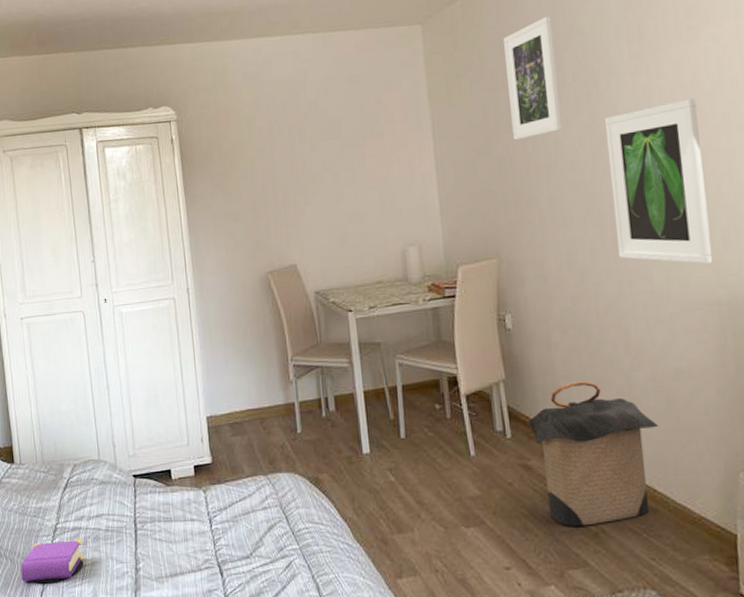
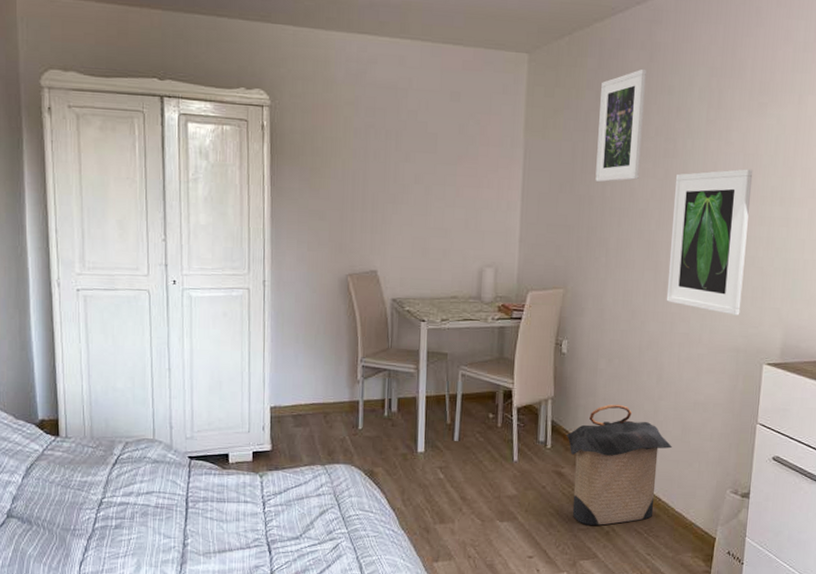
book: present [21,539,84,584] -> none [60,514,129,554]

